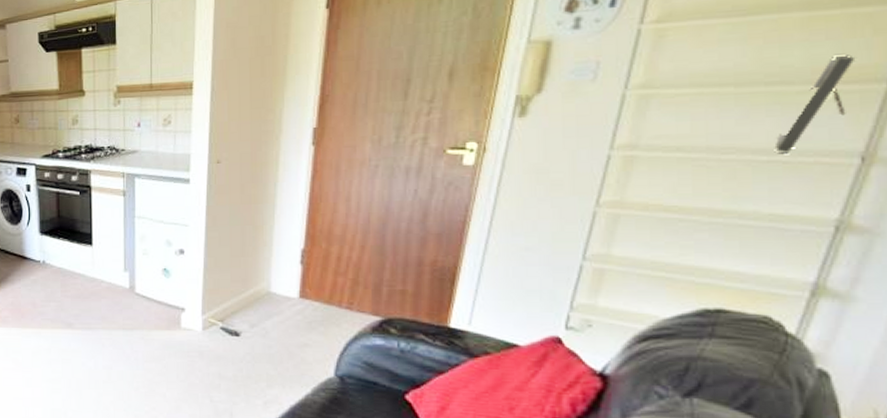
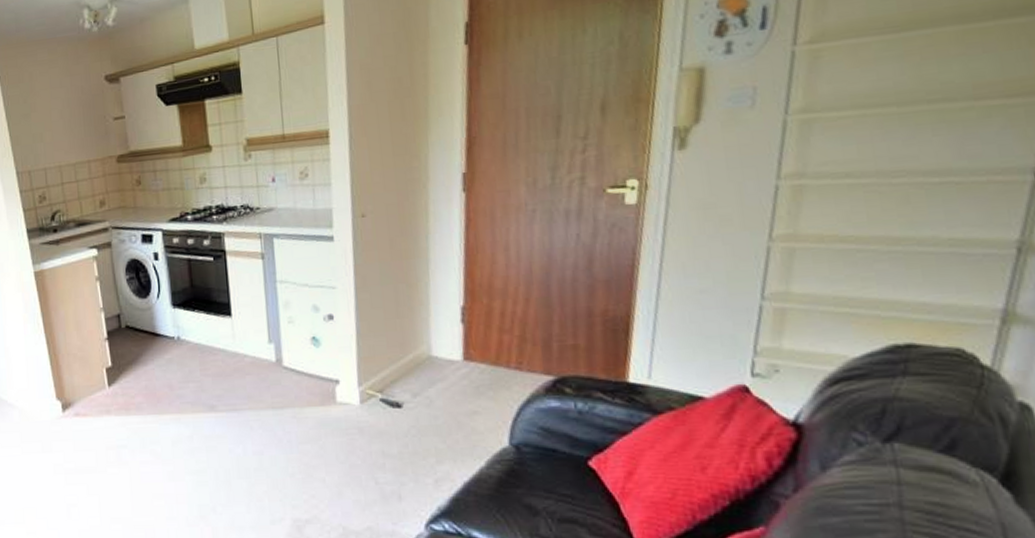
picture frame: present [776,54,854,154] -> none [946,67,1014,174]

